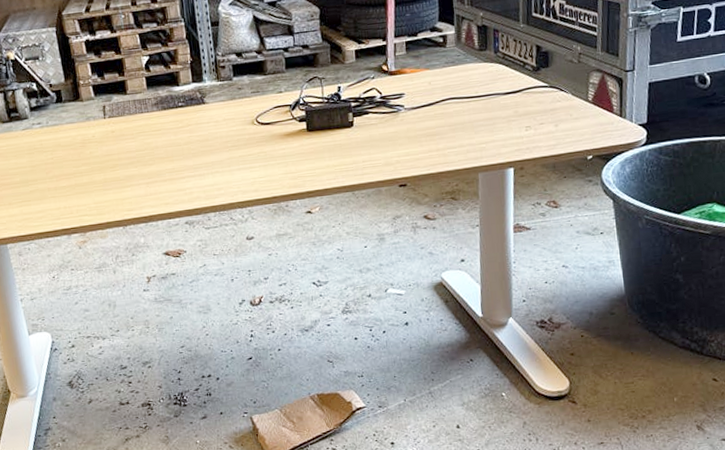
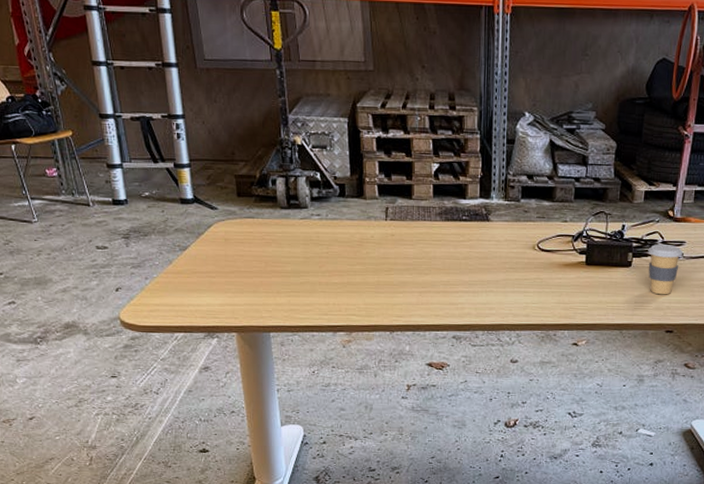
coffee cup: none [367,98,403,150] -> present [648,244,683,295]

